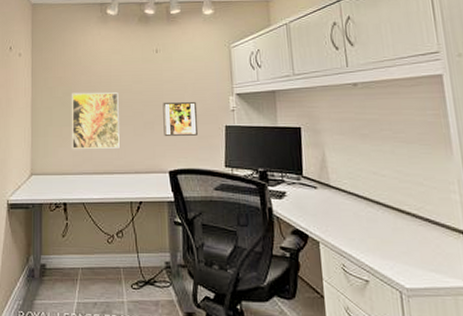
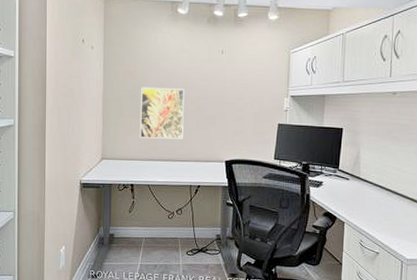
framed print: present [163,101,198,136] -> none [223,100,255,131]

